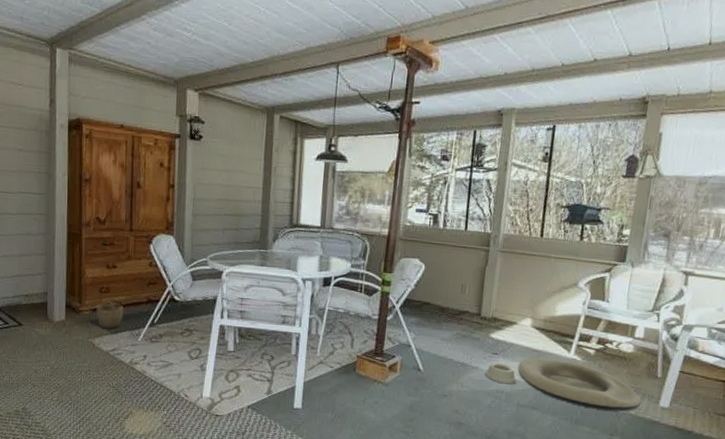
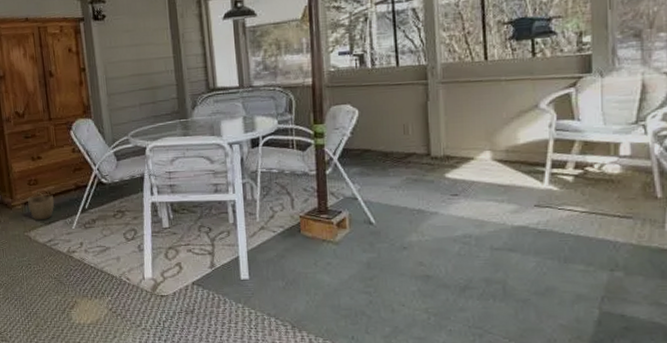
pet bowl: present [485,362,517,385] -> none [447,204,485,227]
dog bed: present [517,357,641,412] -> none [484,192,642,244]

